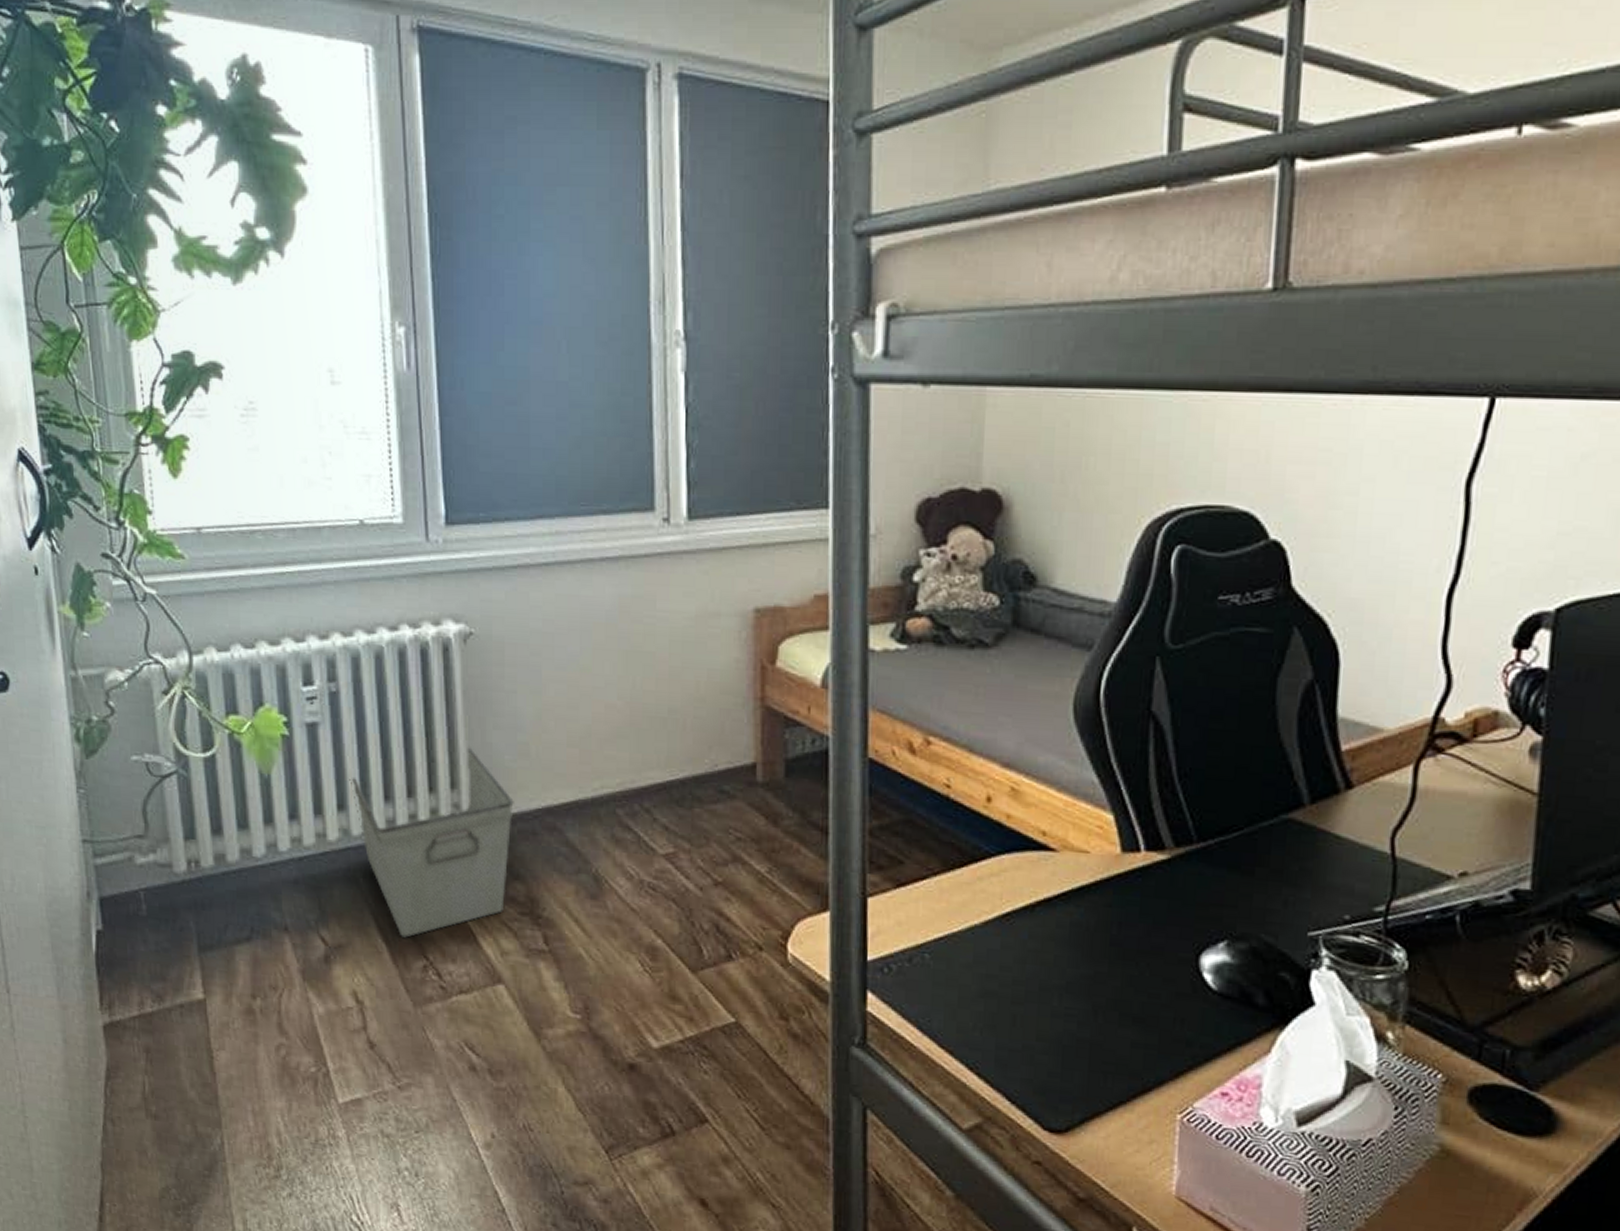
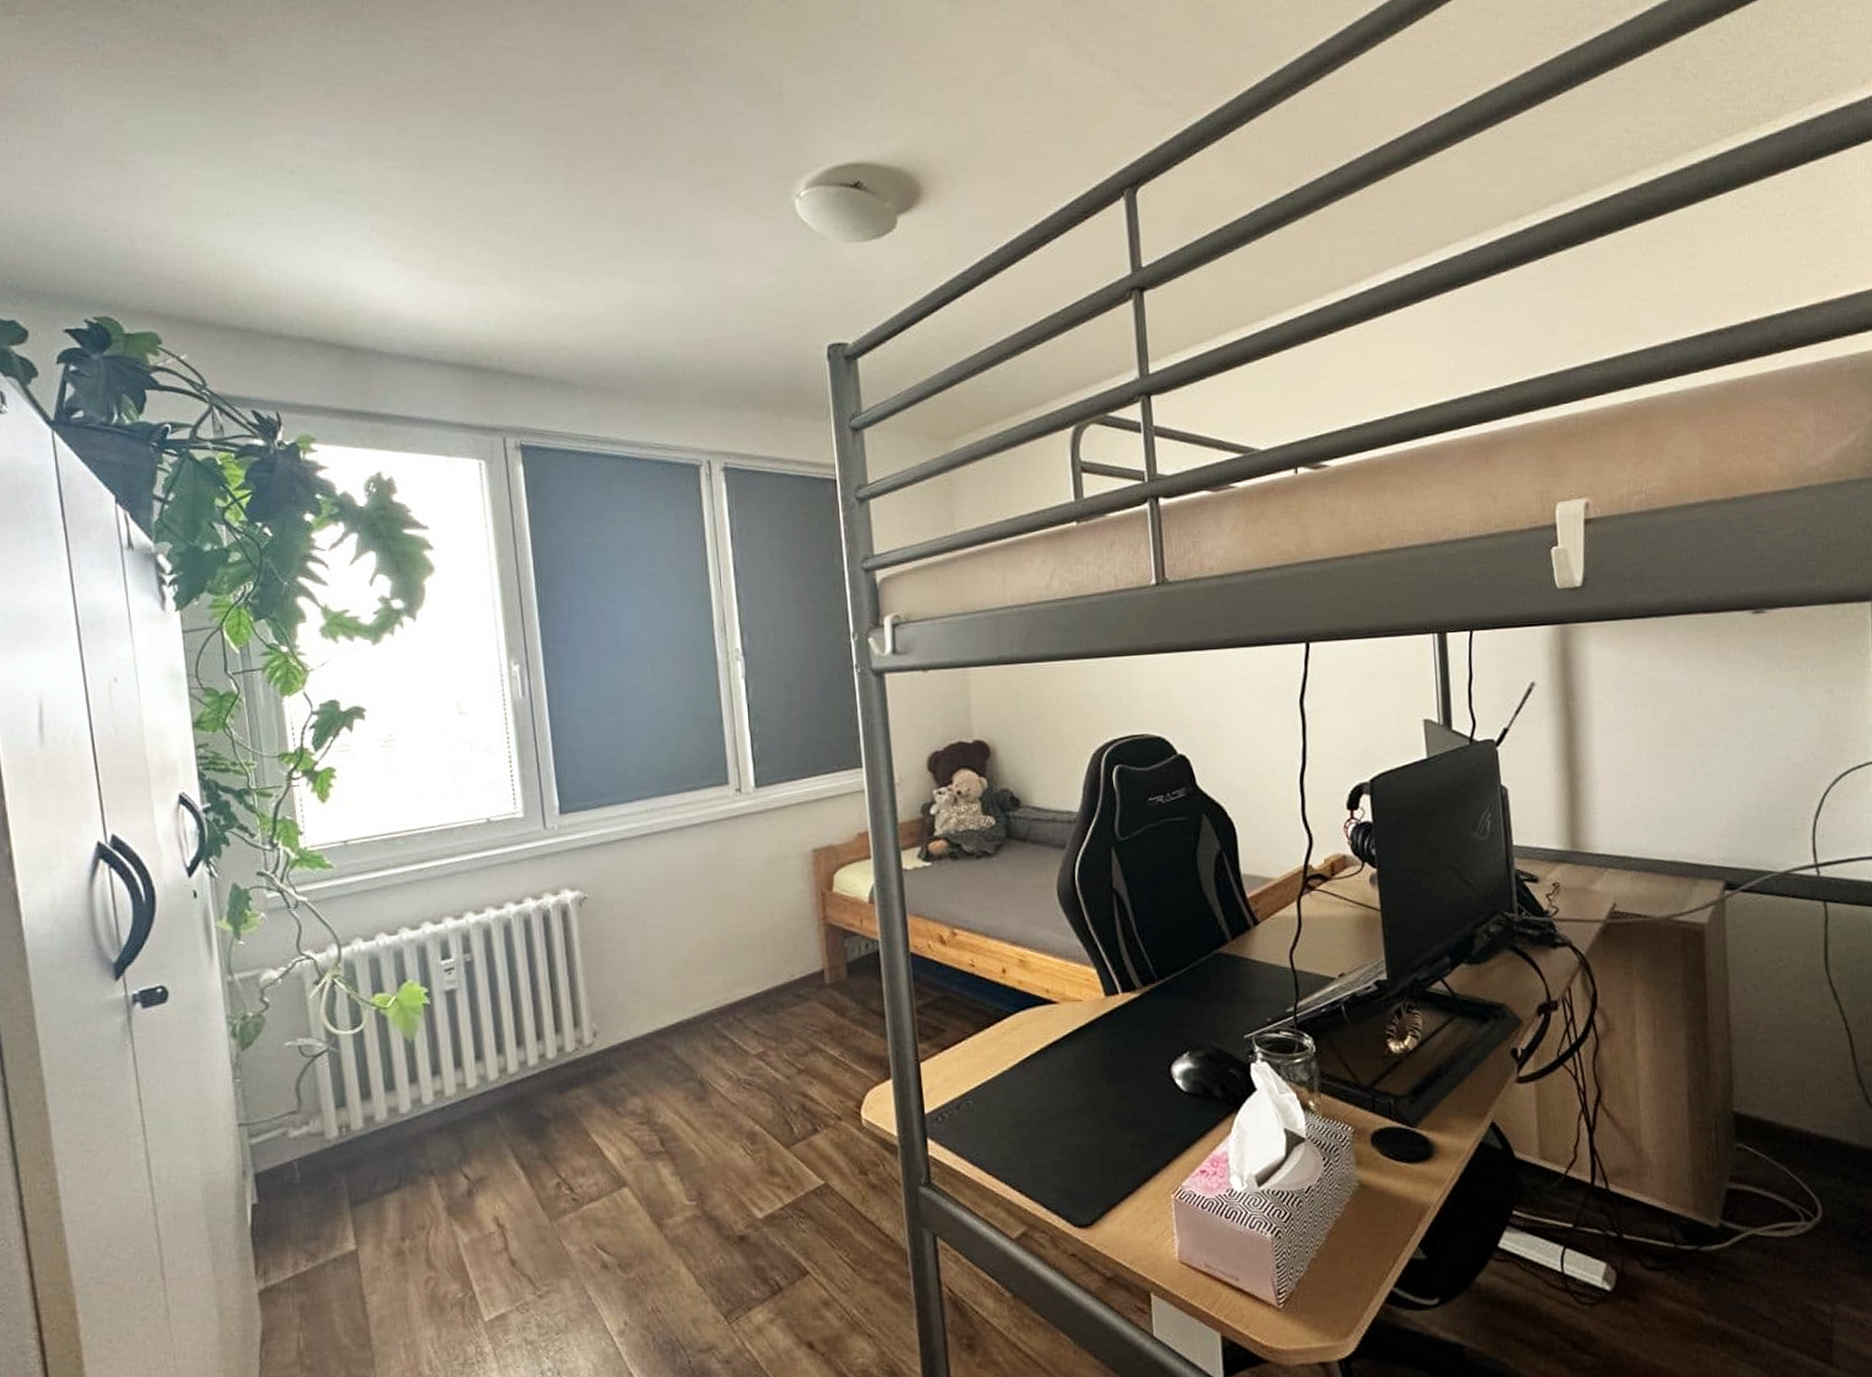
storage bin: present [349,745,514,938] -> none [485,989,629,1162]

